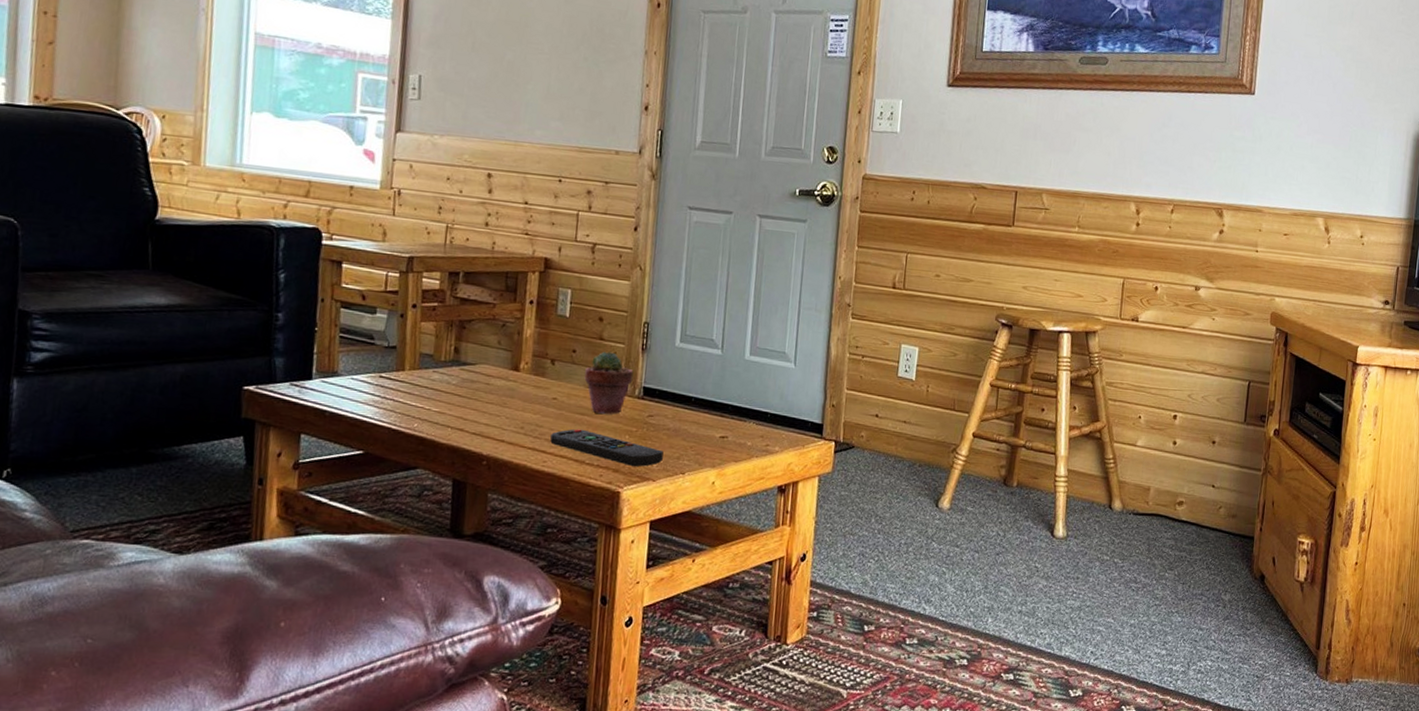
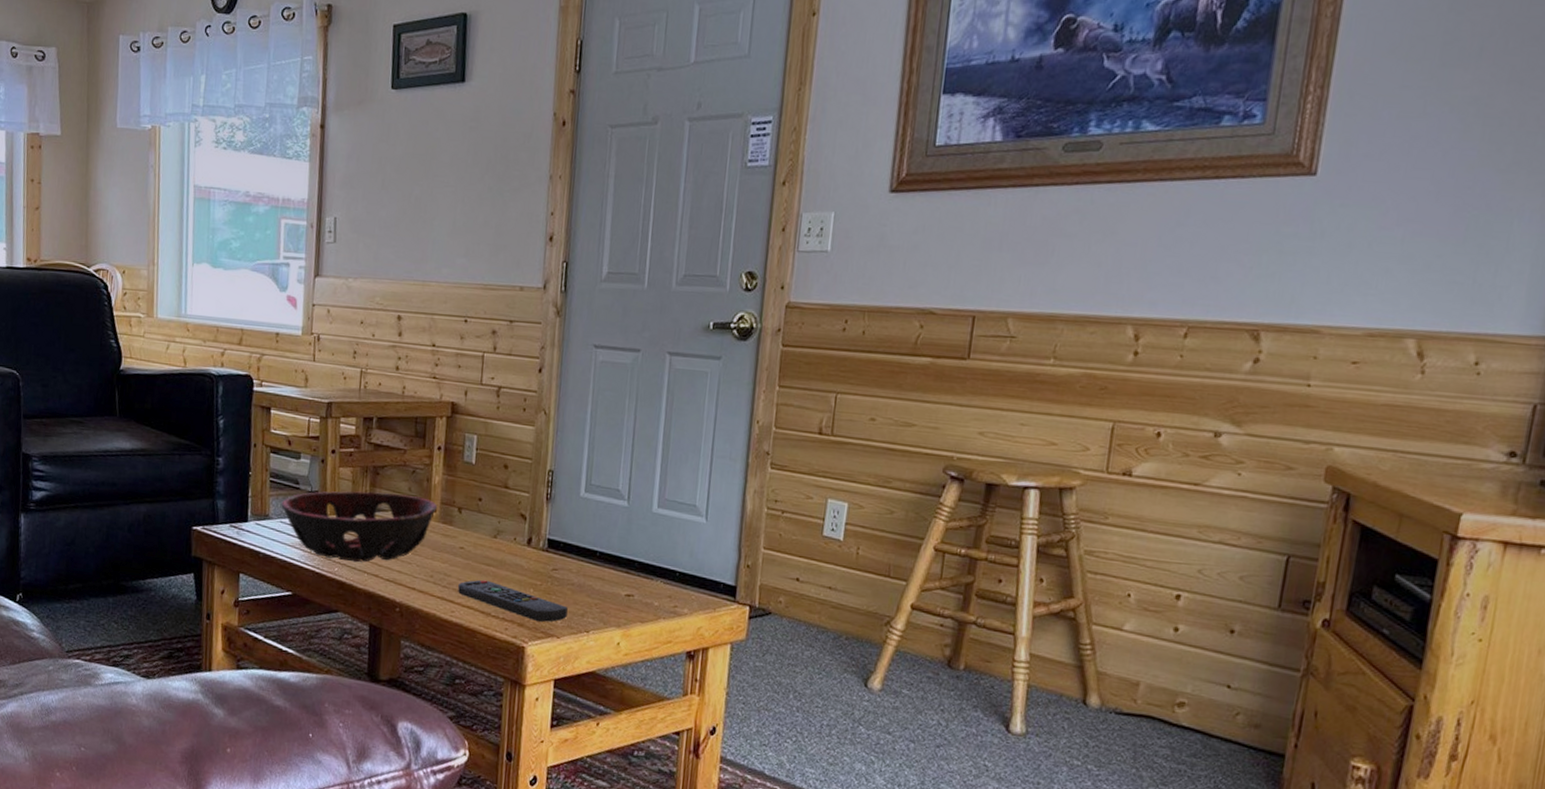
decorative bowl: none [351,345,529,418] -> present [280,491,437,563]
potted succulent: present [584,351,634,415] -> none [490,500,538,566]

